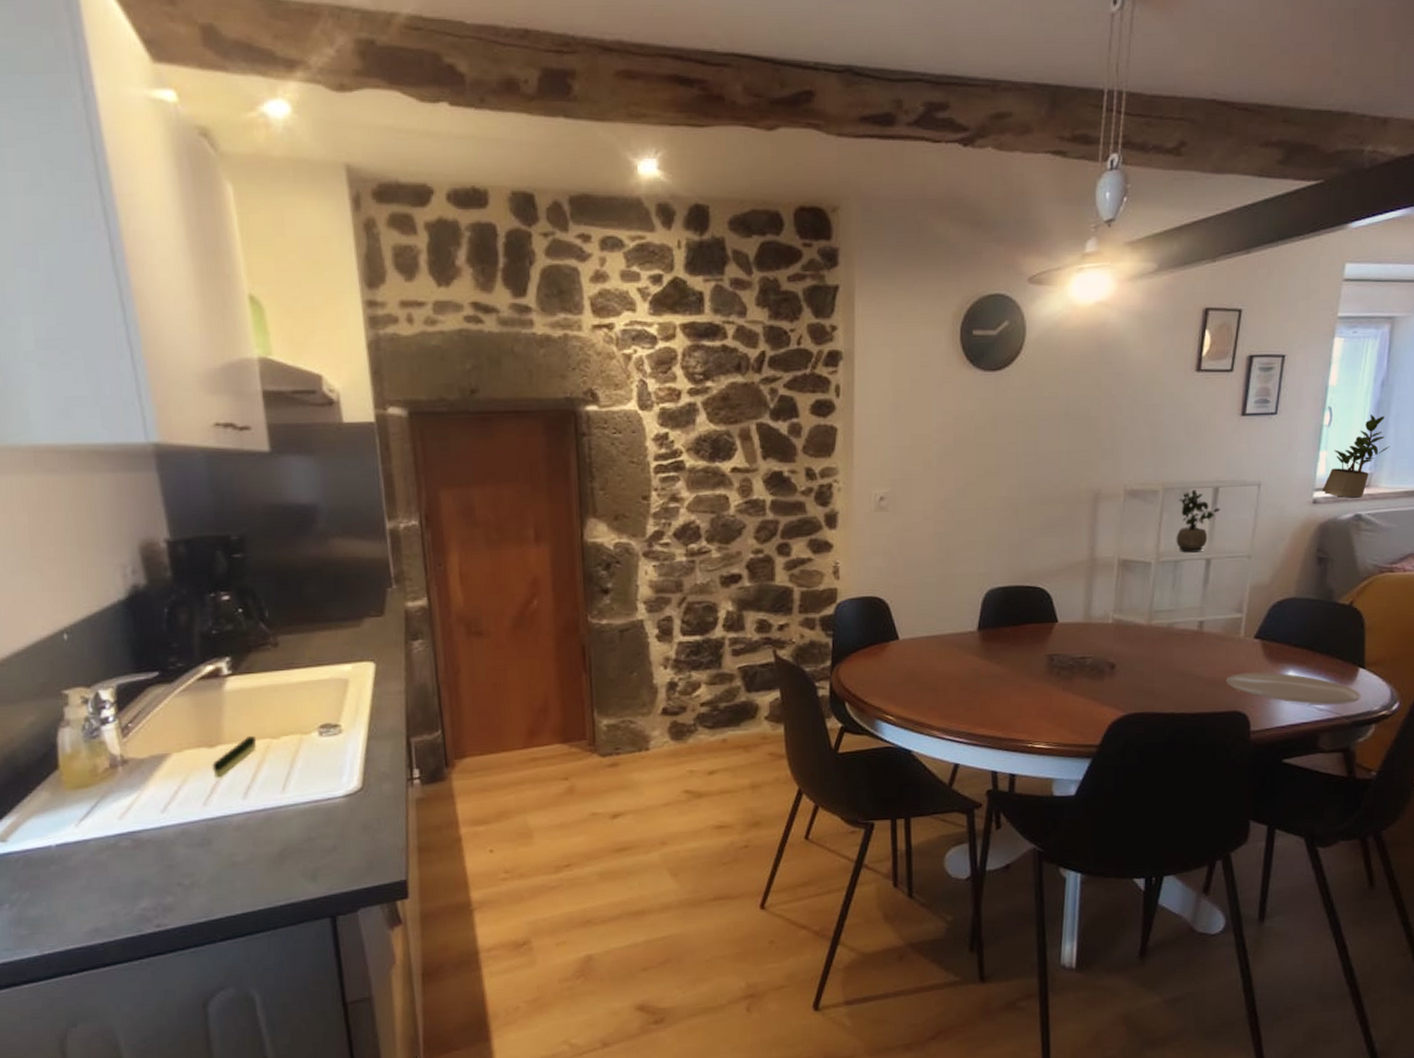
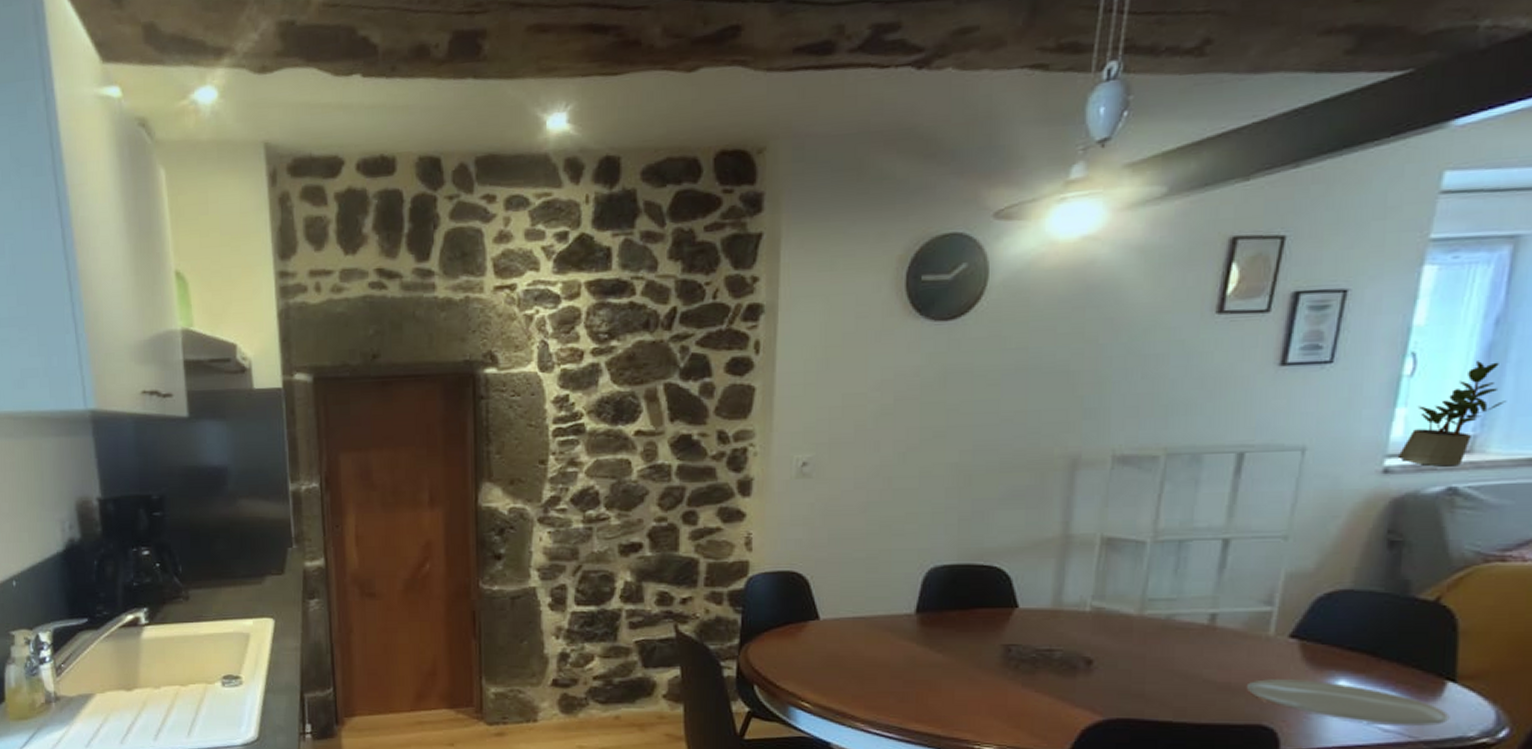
sponge: present [212,735,257,778] -> none [129,681,168,719]
potted plant: present [1176,490,1221,553] -> none [1181,456,1246,531]

